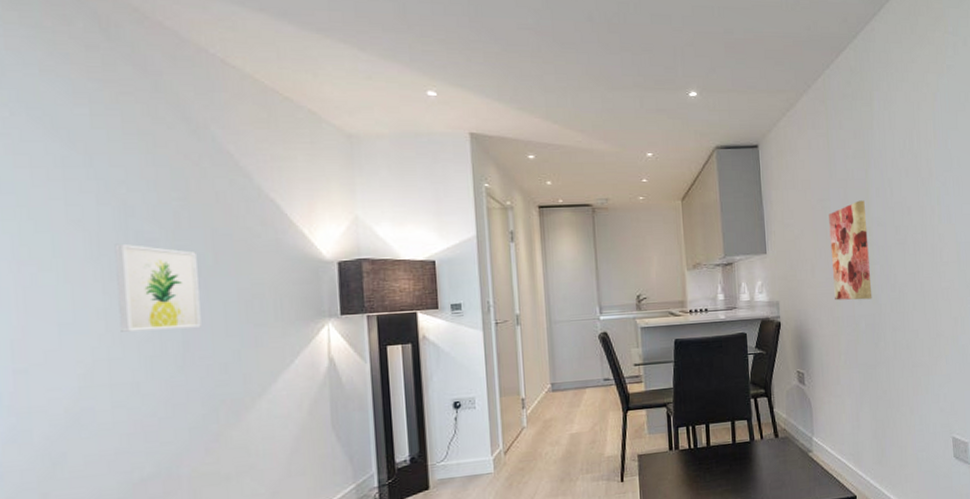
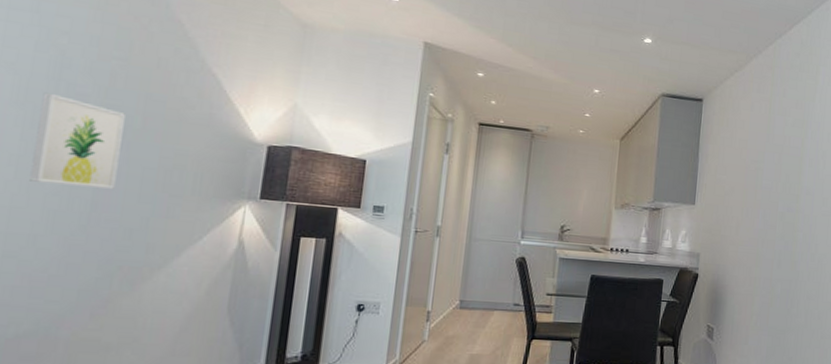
wall art: present [829,200,872,301] -> none [755,167,797,265]

